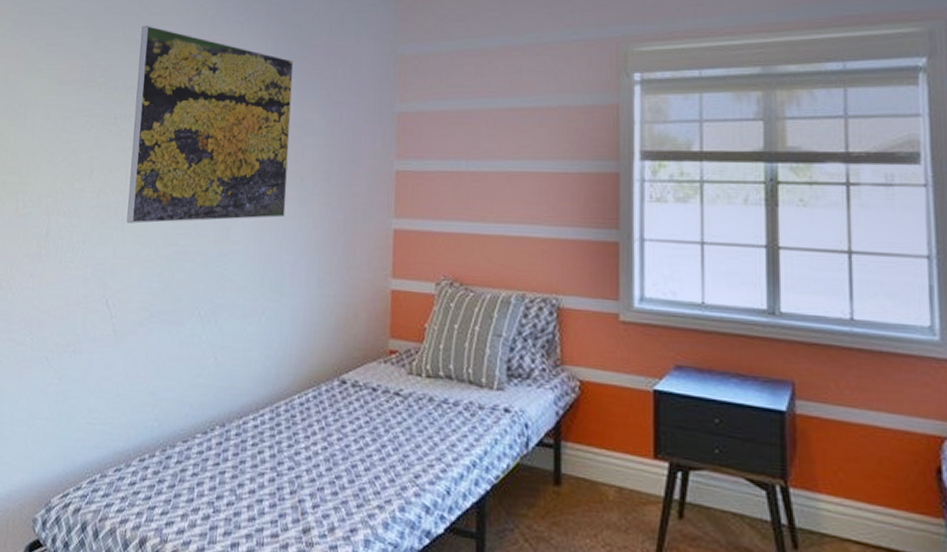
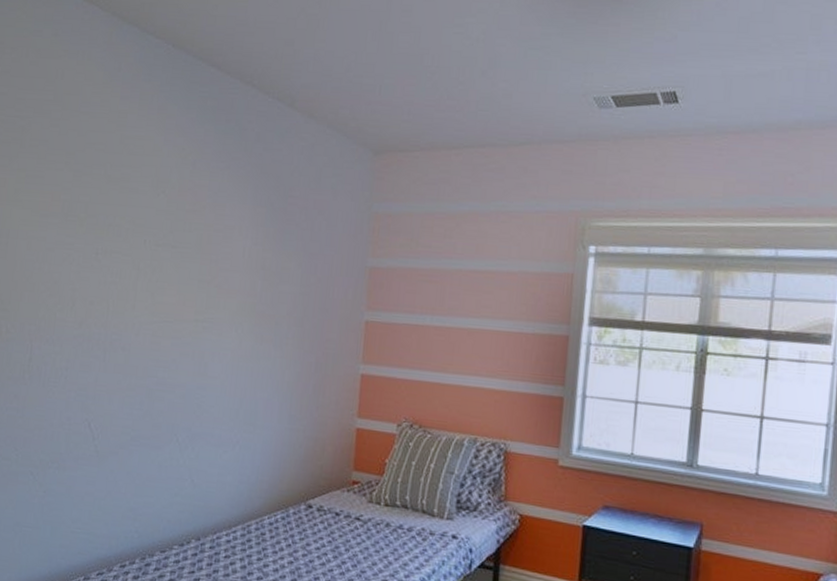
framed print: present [126,25,294,224] -> none [108,164,273,358]

